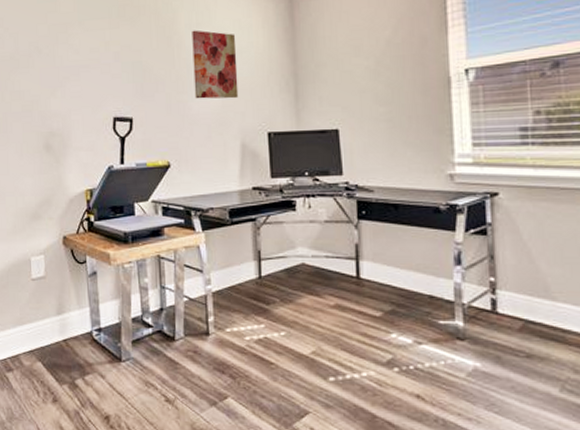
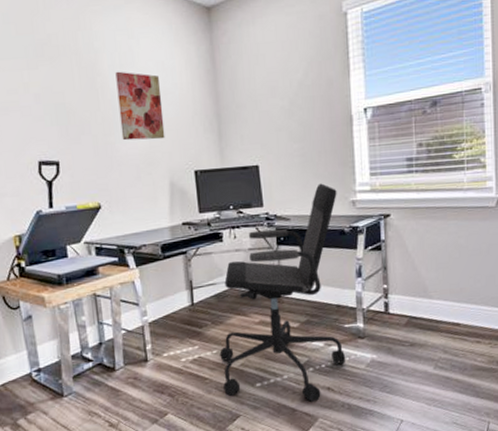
office chair: none [288,152,441,411] -> present [219,183,346,403]

